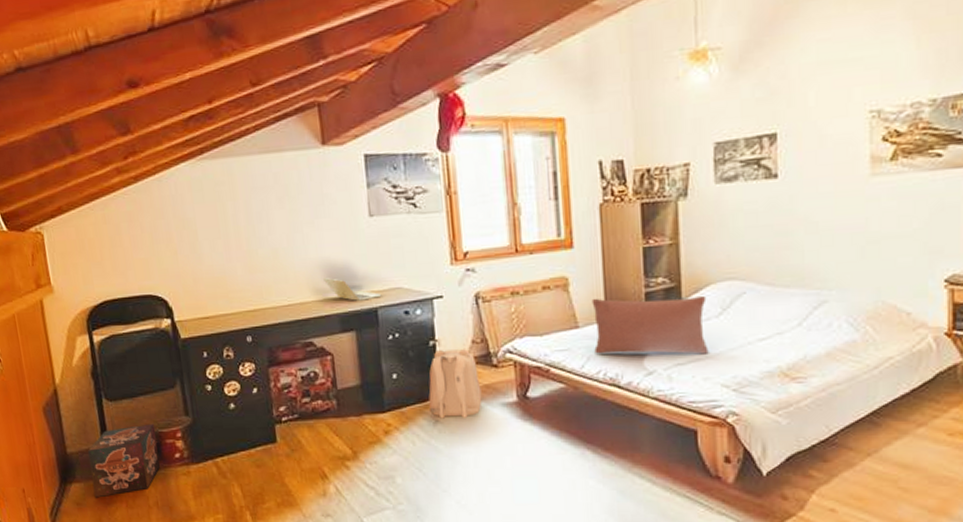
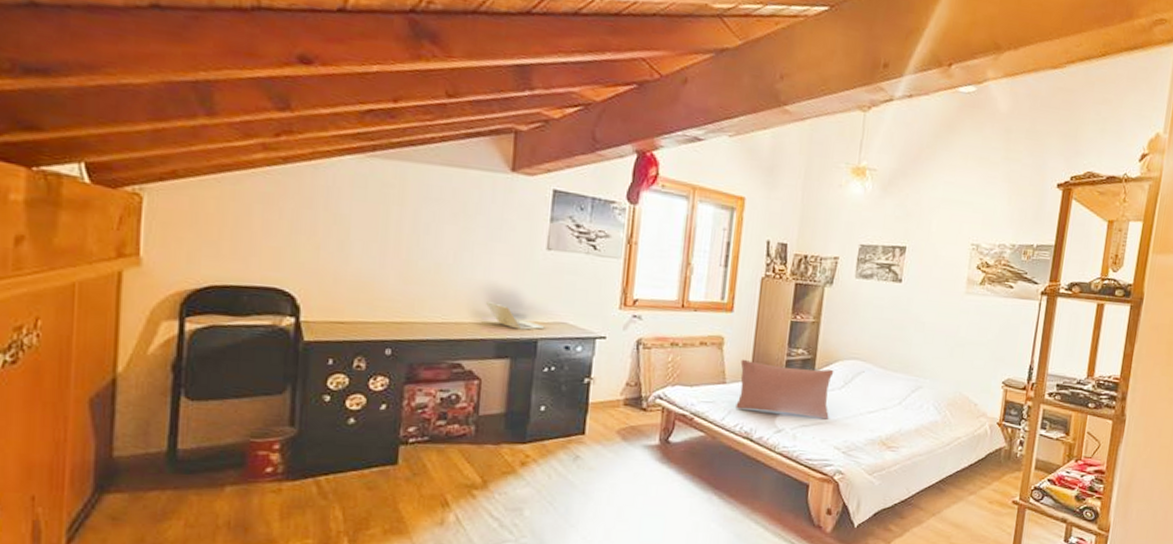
toy box: present [87,423,160,498] -> none [140,431,247,513]
backpack: present [428,349,482,419] -> none [572,387,627,456]

